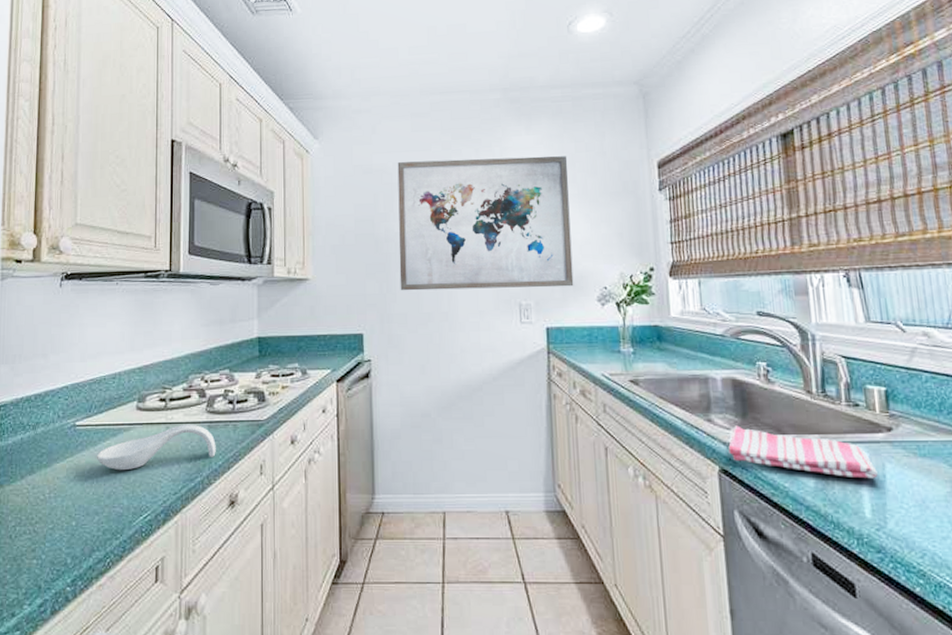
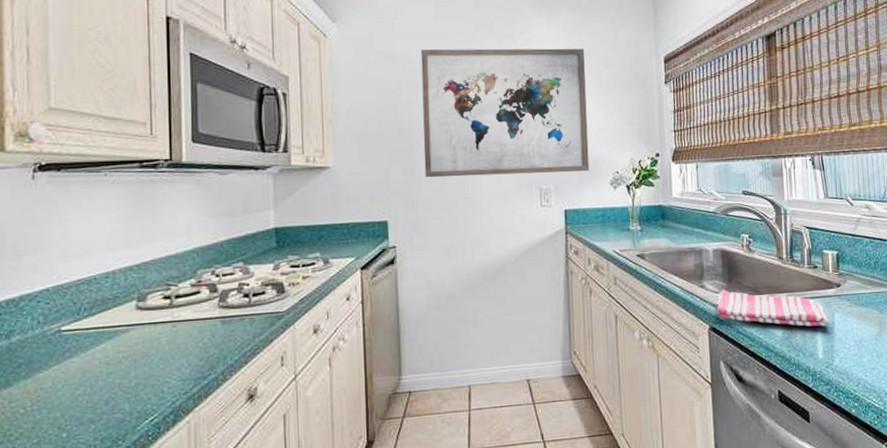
spoon rest: present [96,424,216,471] -> none [88,320,231,375]

